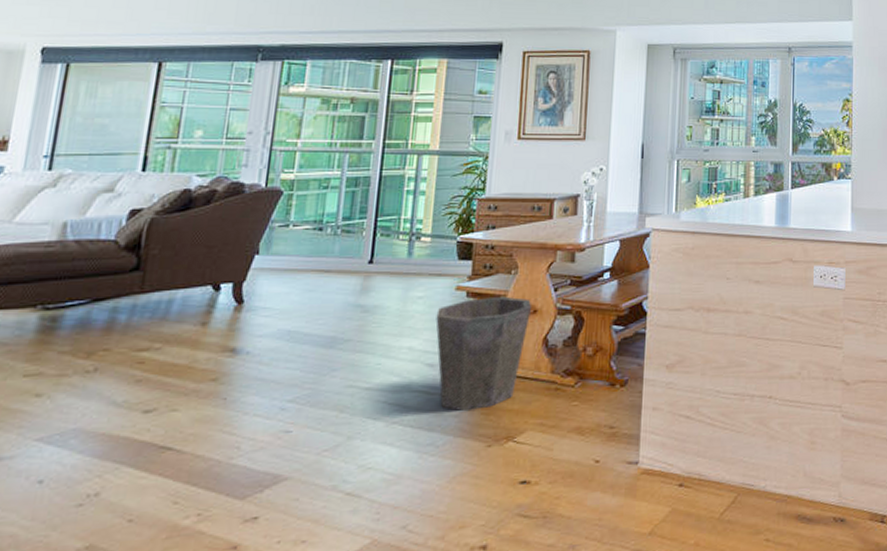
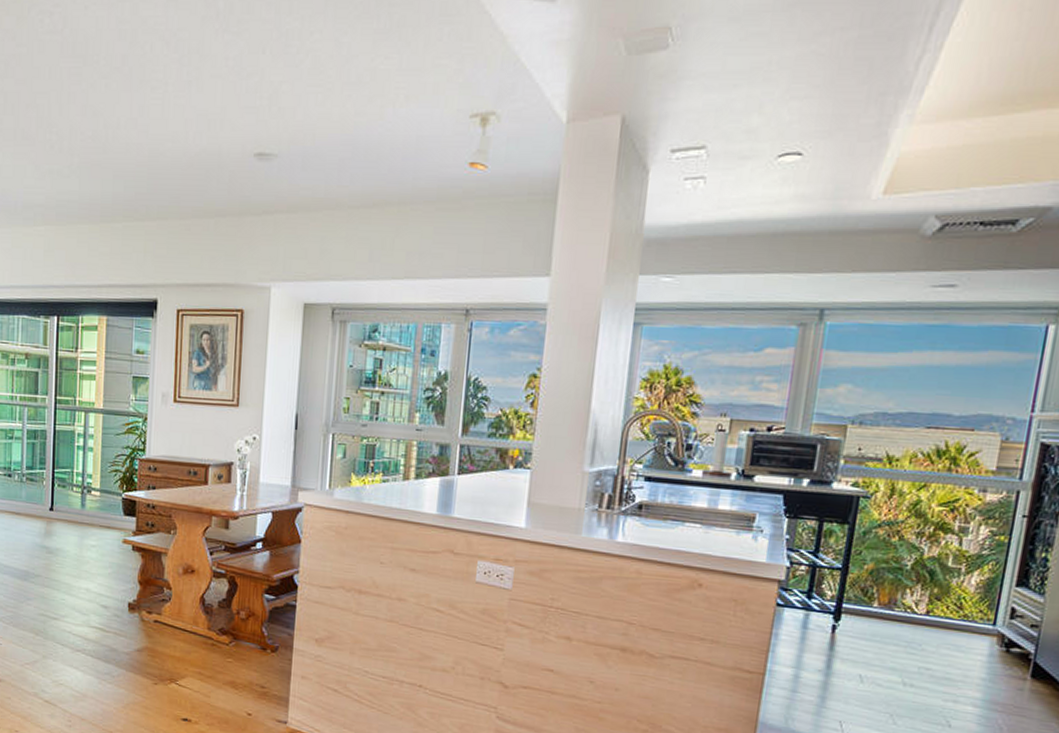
waste bin: present [435,296,532,411] -> none [107,553,190,651]

